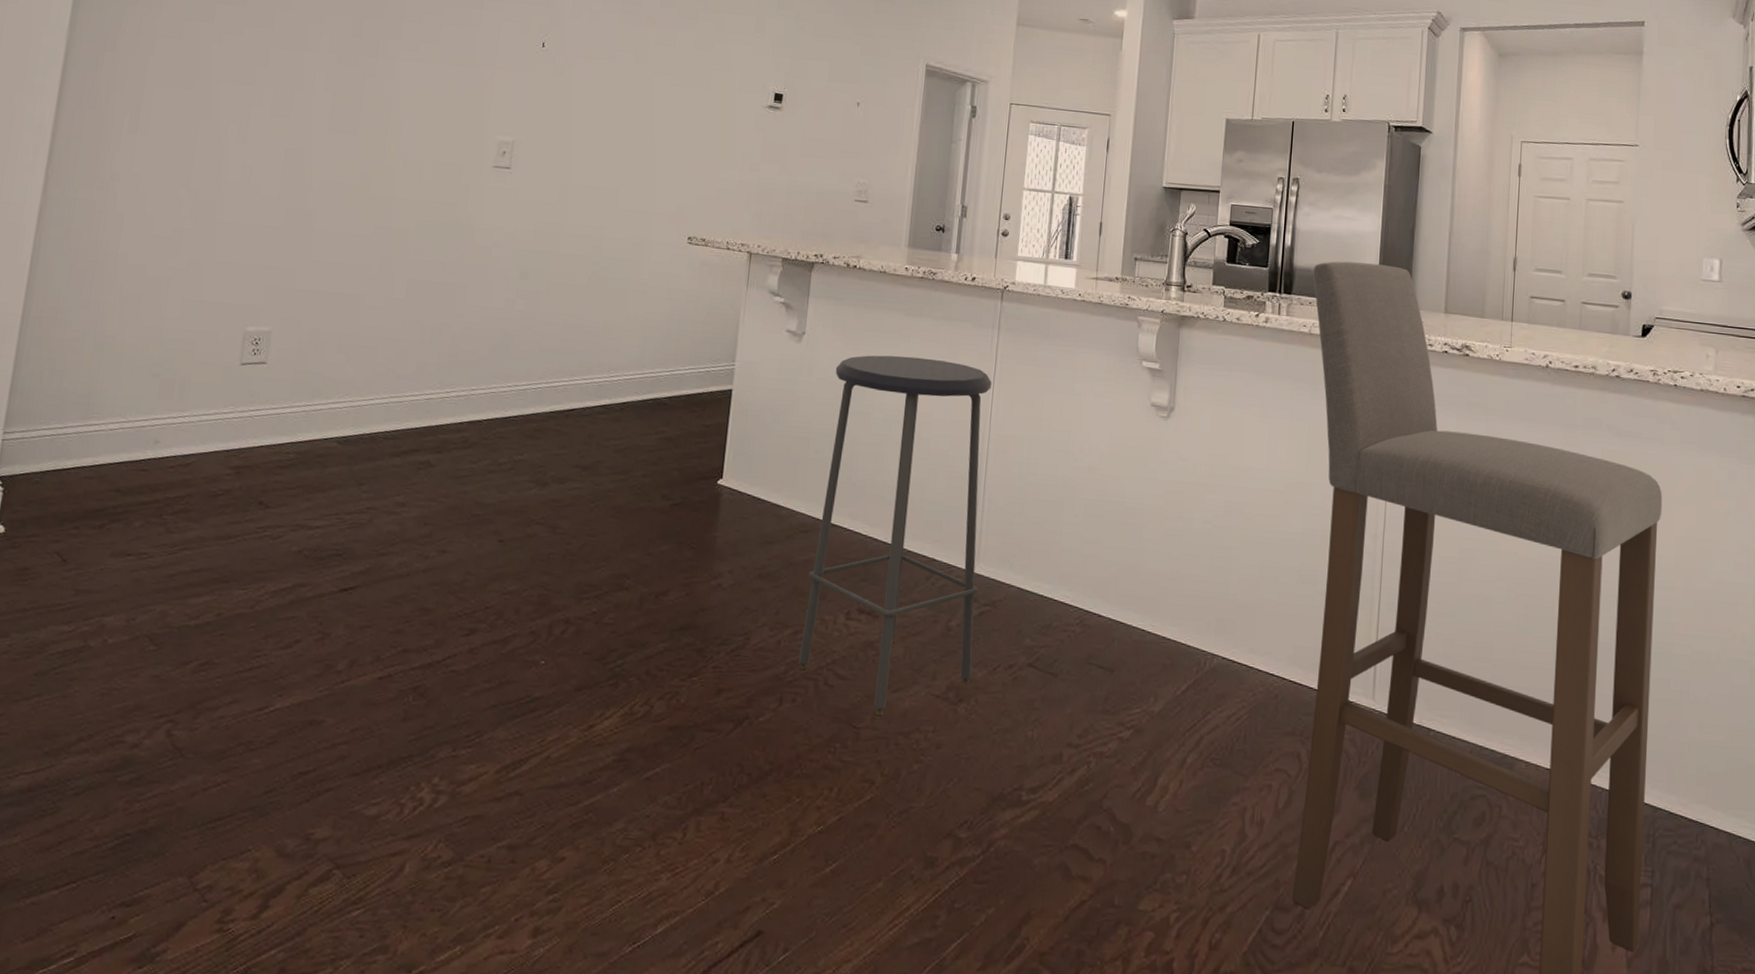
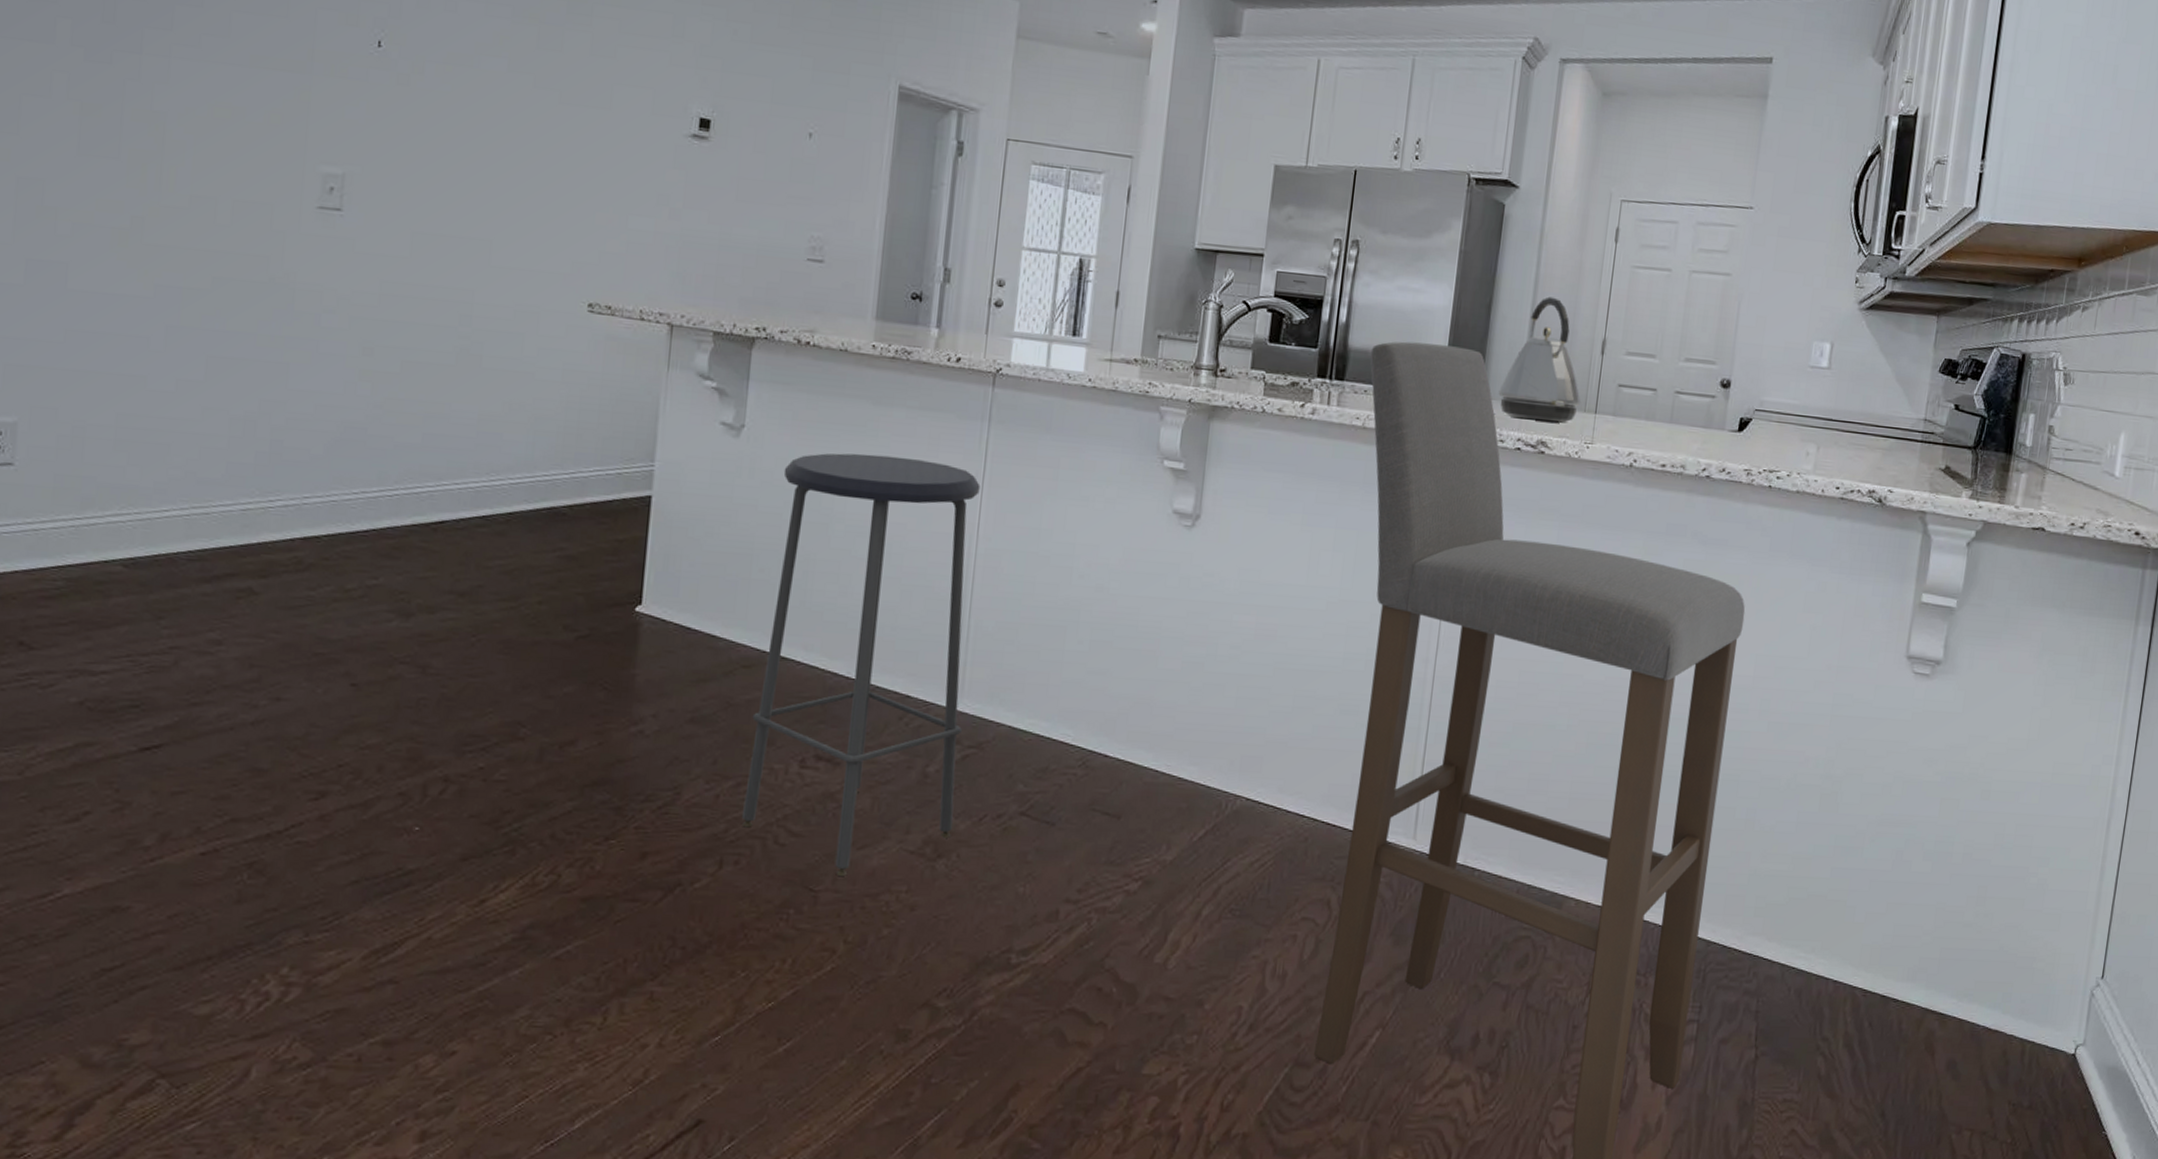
kettle: none [1425,222,1499,330] -> present [1498,296,1581,423]

